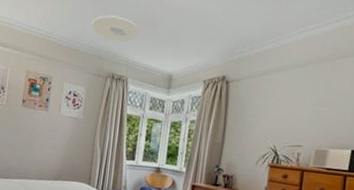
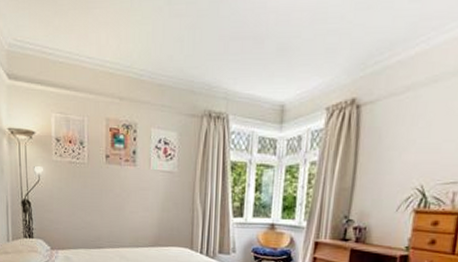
ceiling light: present [91,15,139,42] -> none [177,32,239,68]

